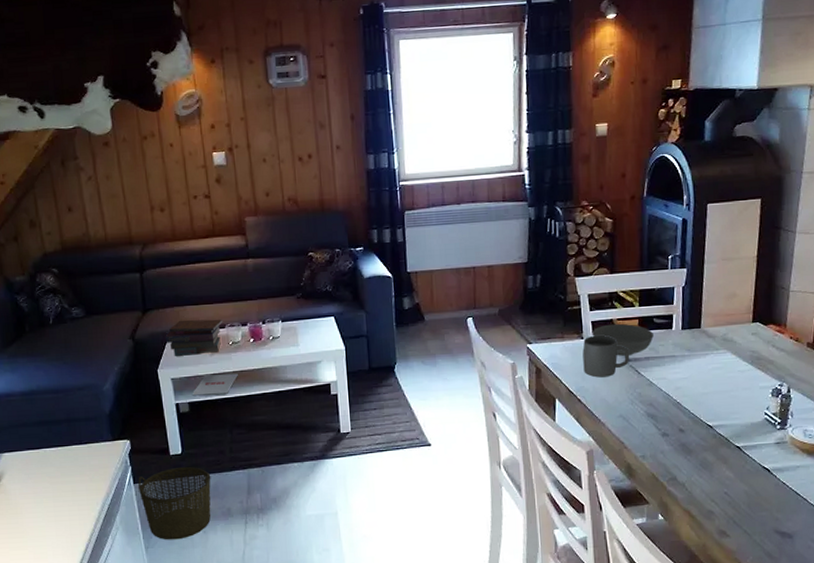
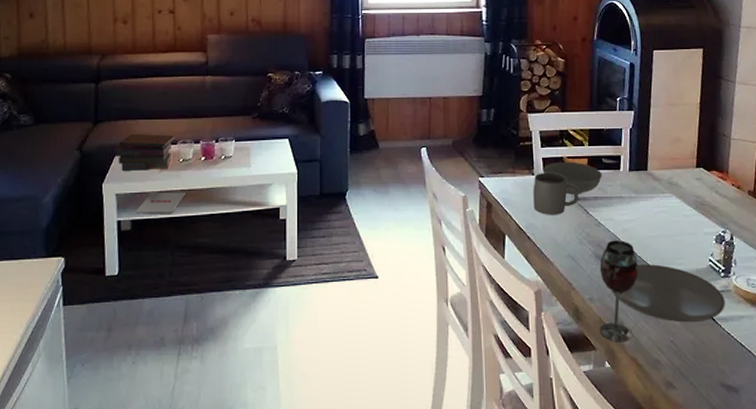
basket: present [138,466,211,540] -> none [68,289,147,370]
wineglass: none [652,398,692,496] -> present [599,240,639,343]
plate: none [663,420,781,475] -> present [611,264,725,323]

